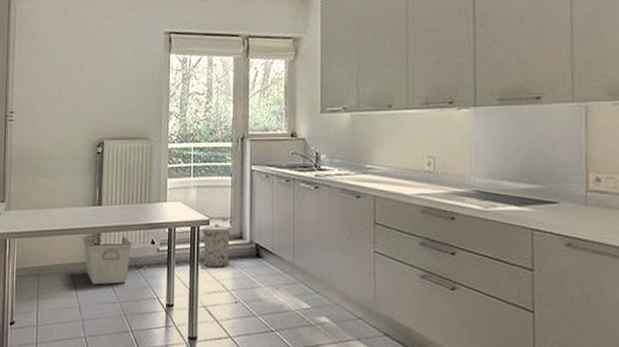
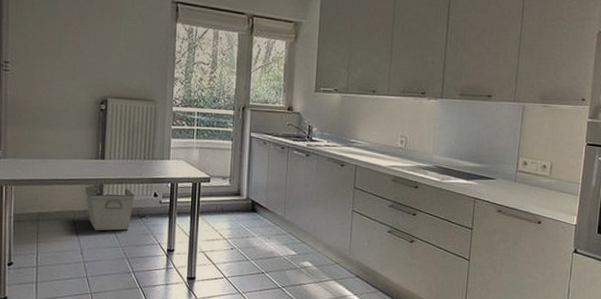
trash can: present [203,224,231,267] -> none [204,182,230,219]

